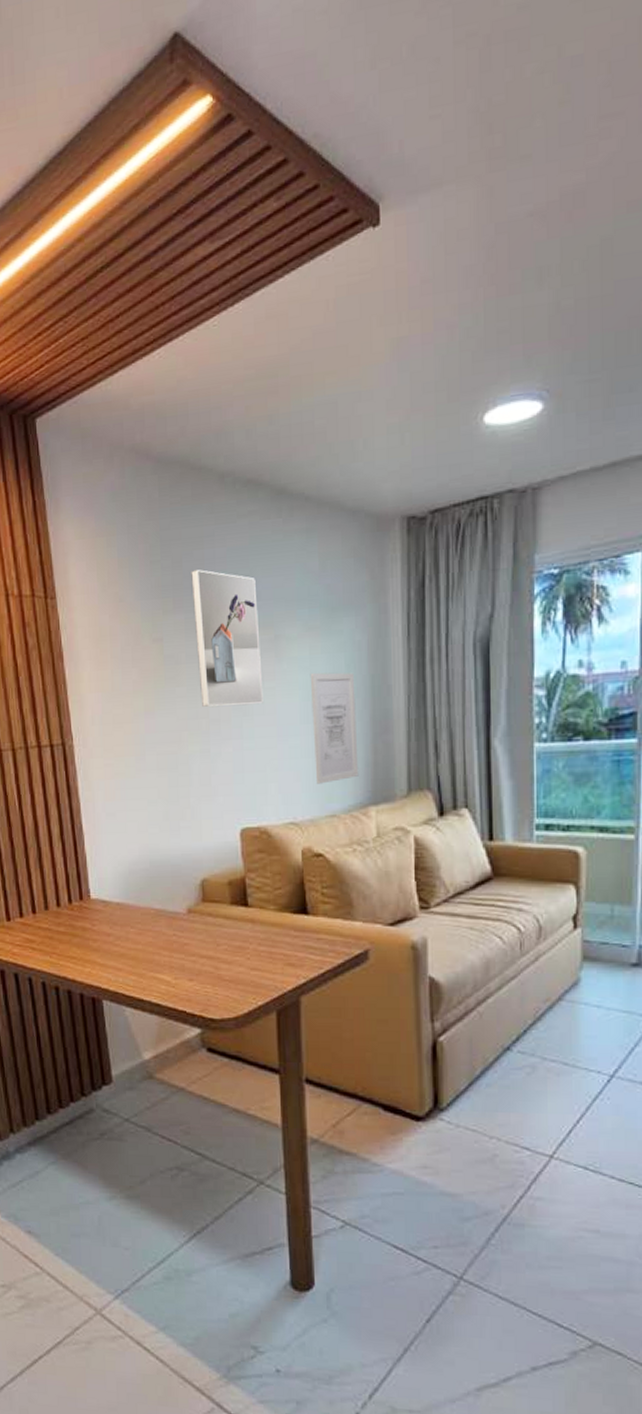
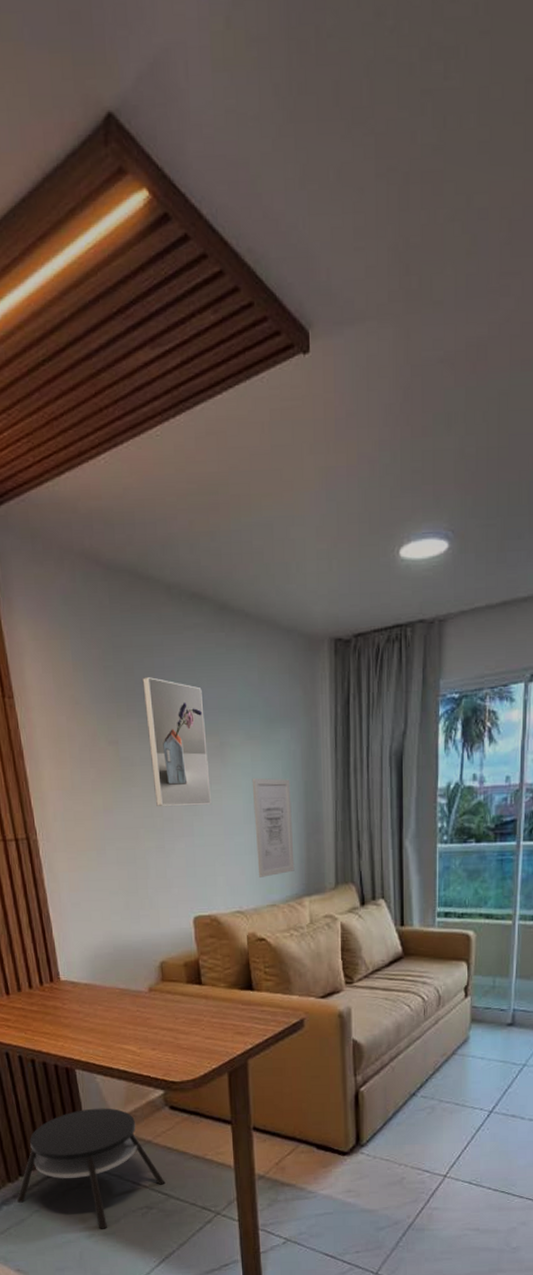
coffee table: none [31,1046,200,1191] -> present [16,1108,166,1229]

